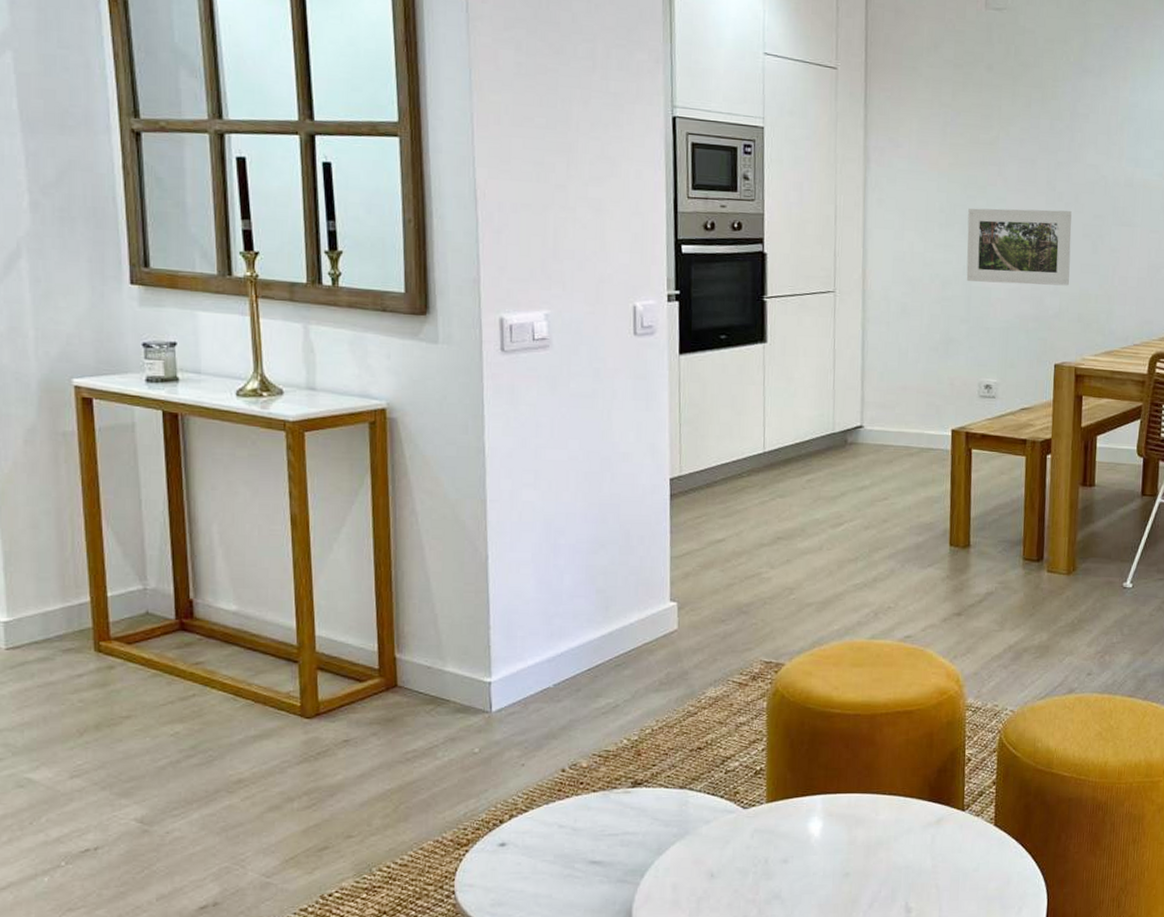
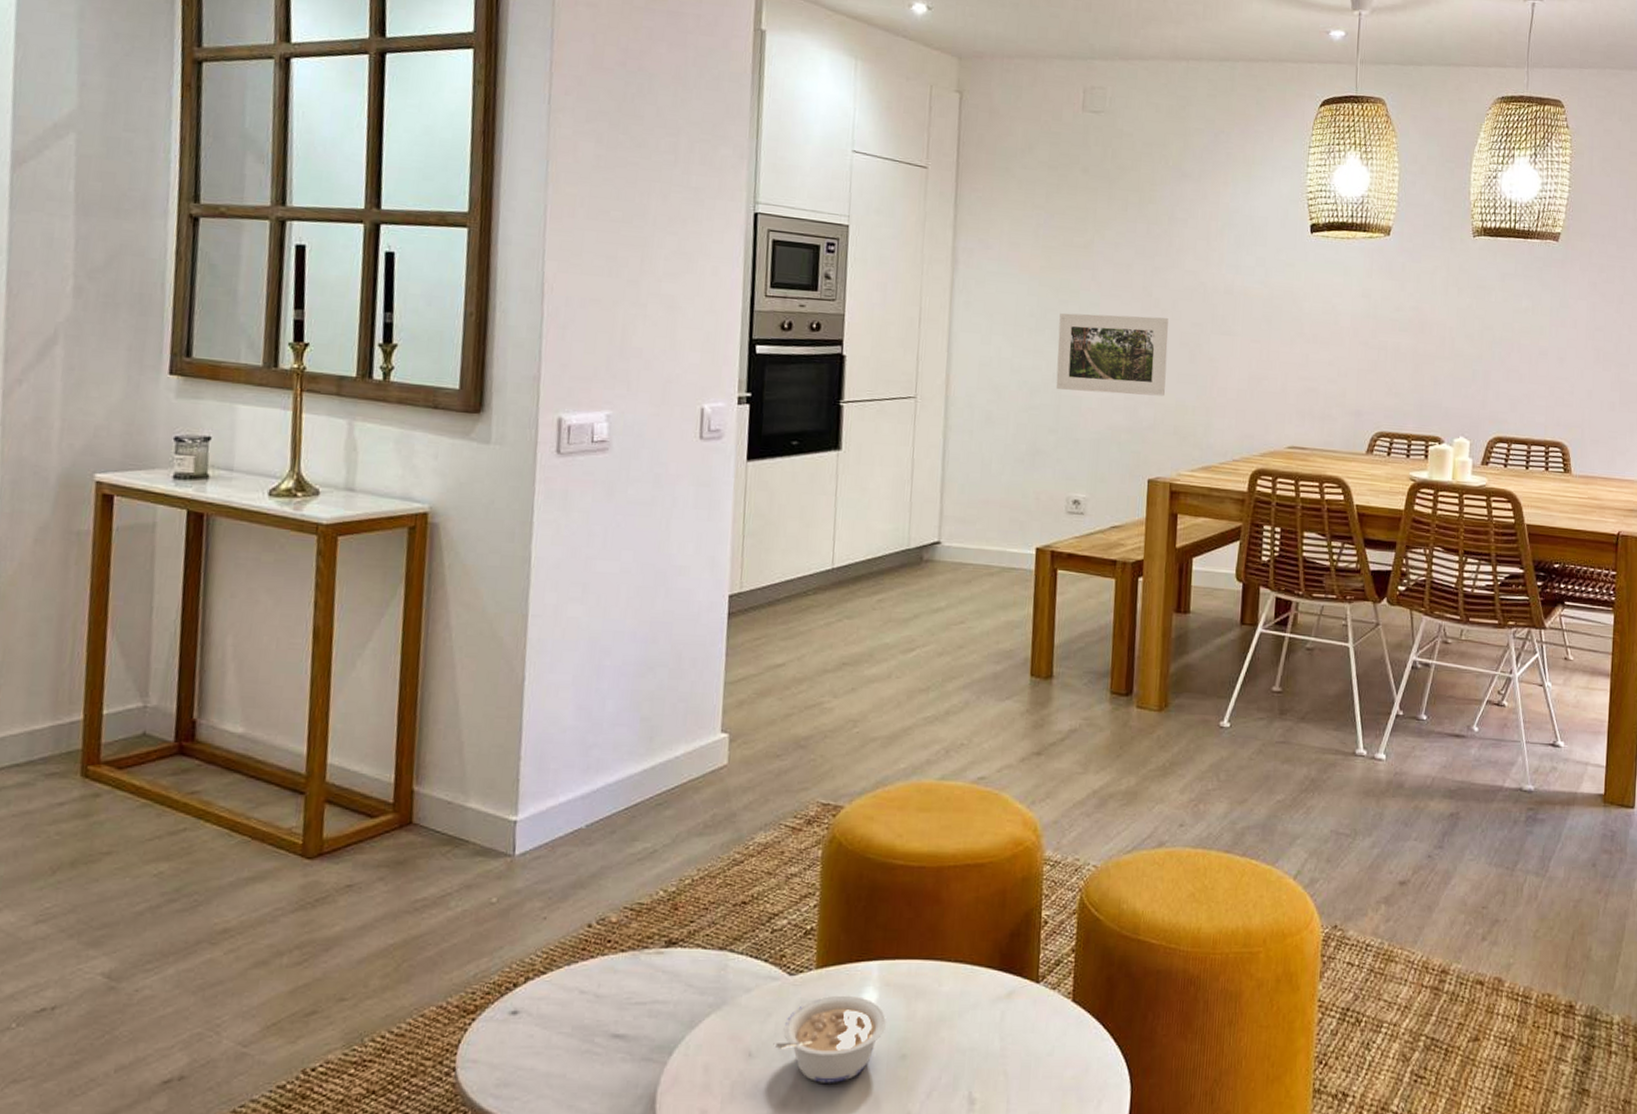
legume: none [732,824,832,898] -> present [773,995,887,1083]

